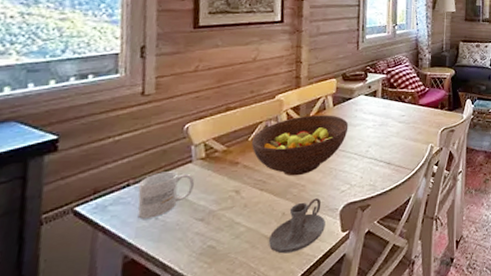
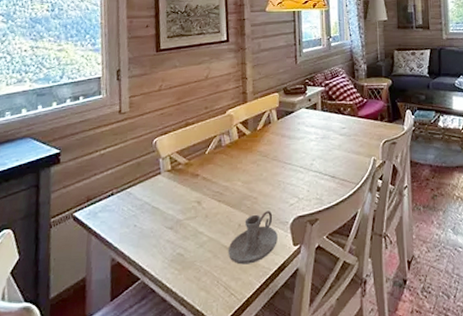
mug: present [138,171,195,219] -> none [120,182,164,226]
fruit bowl: present [252,115,349,176] -> none [209,128,293,189]

